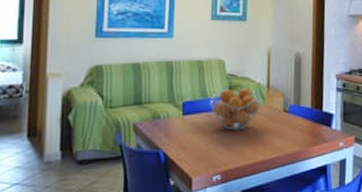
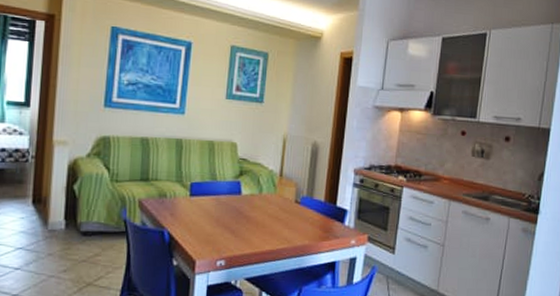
fruit basket: present [210,86,262,131] -> none [219,173,273,217]

